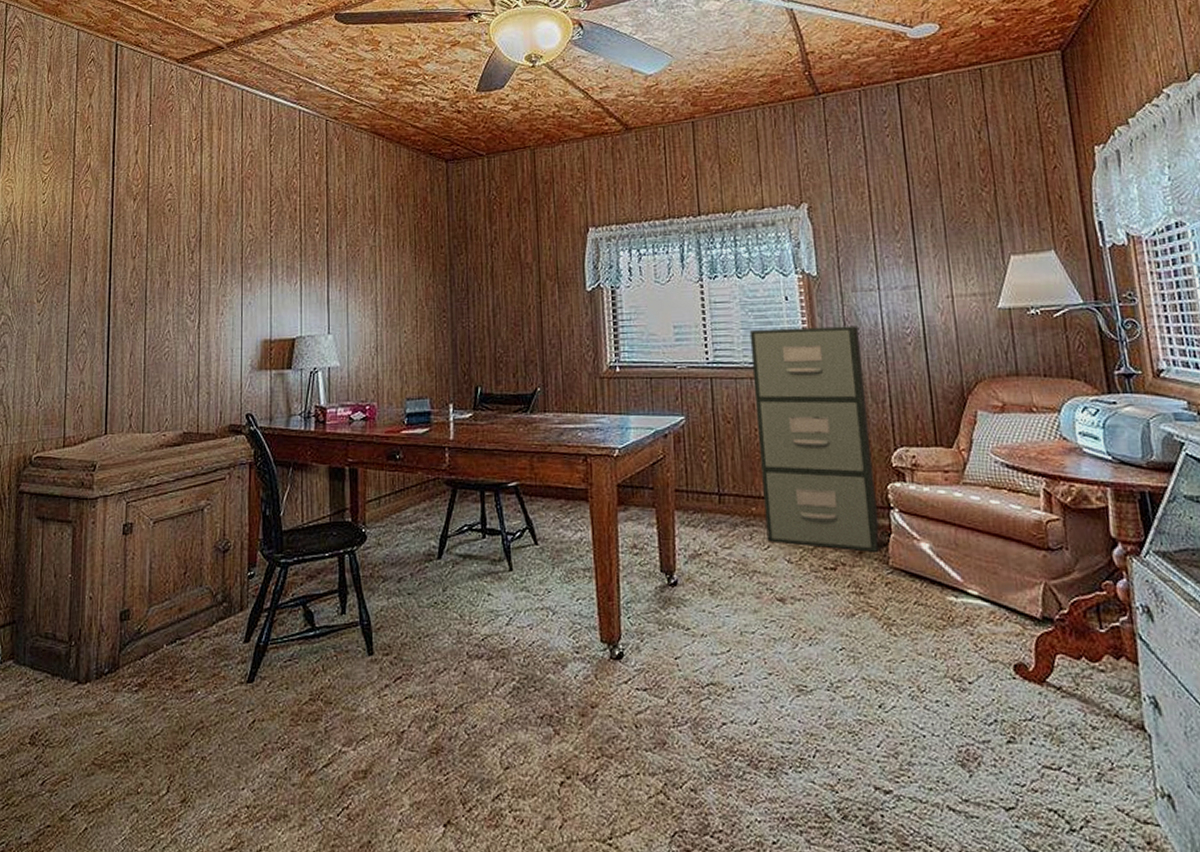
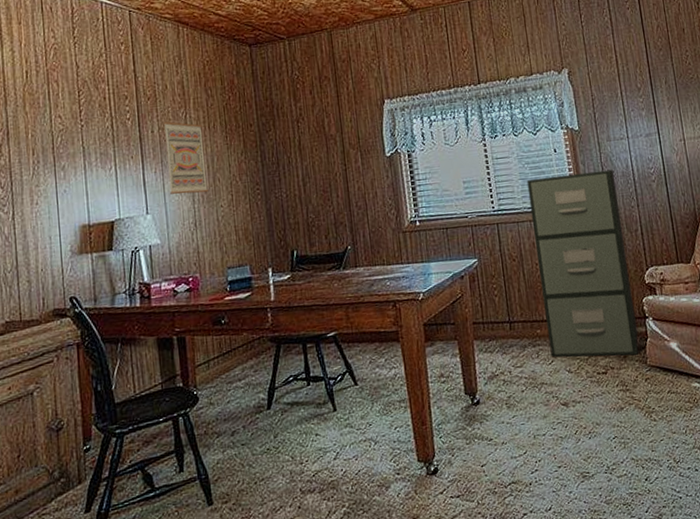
wall art: none [351,237,393,316] -> present [163,121,209,195]

